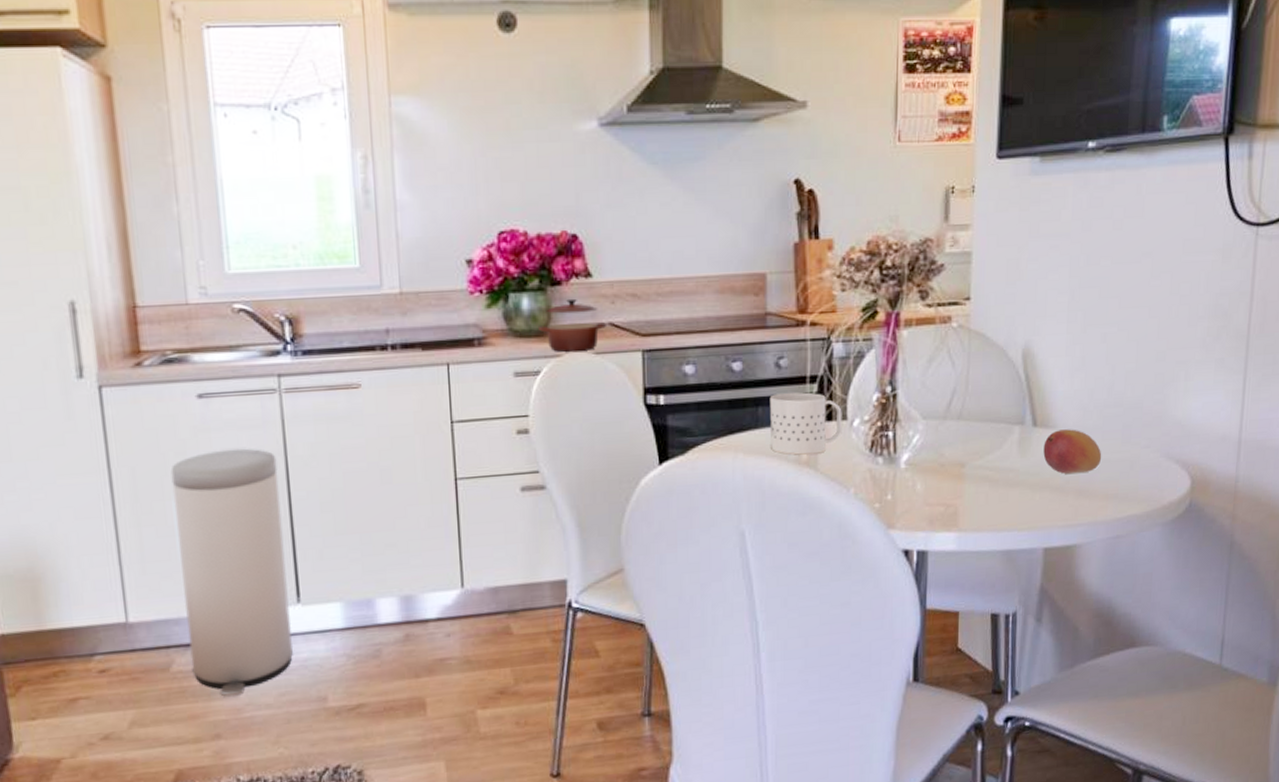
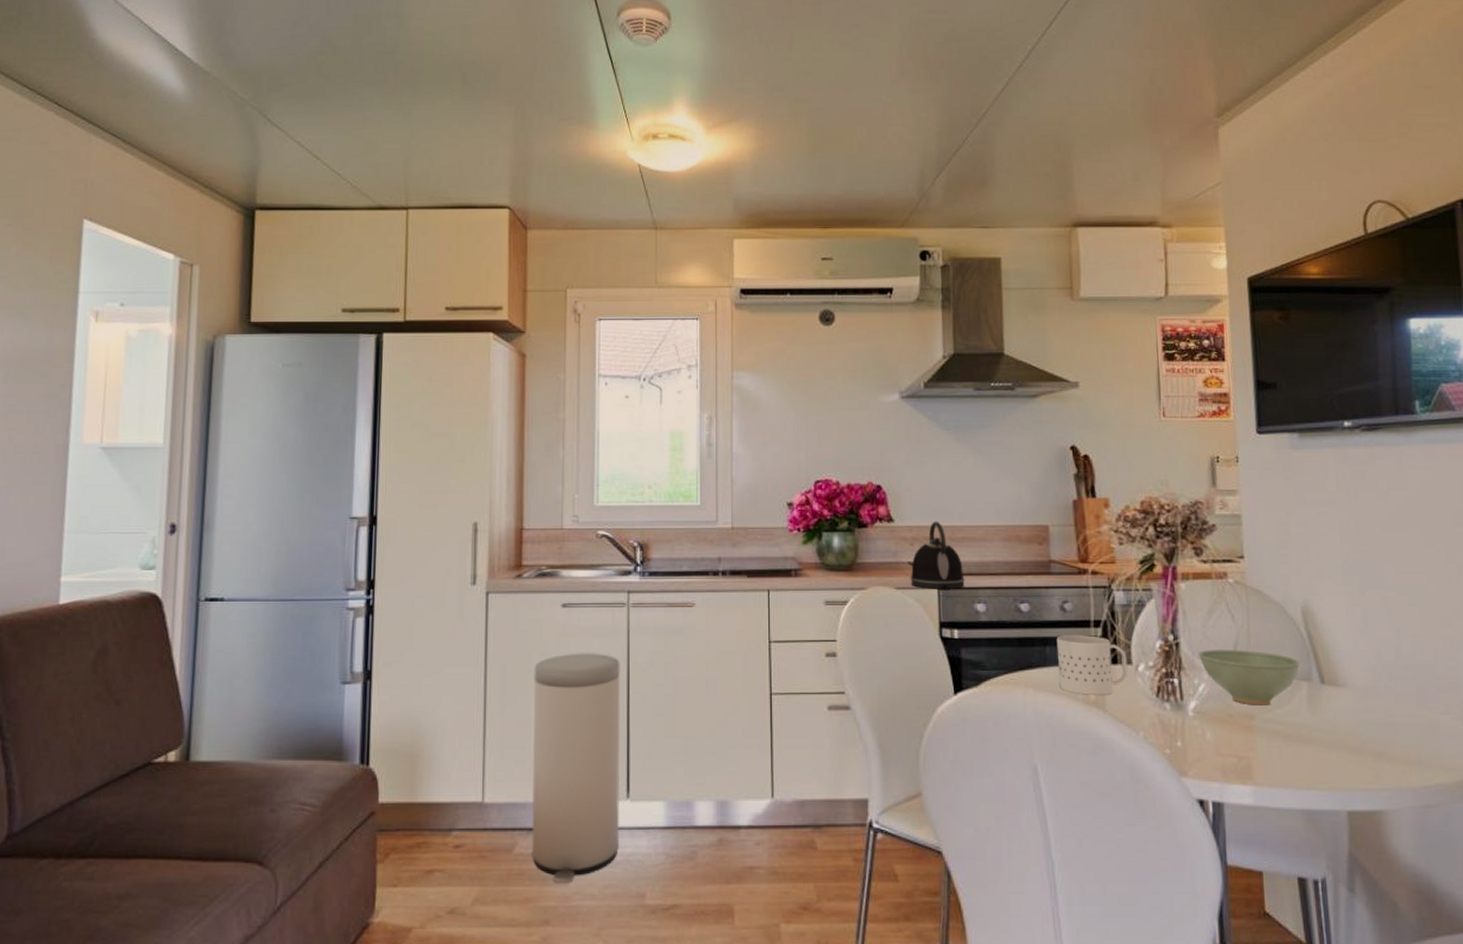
saucepan: present [539,298,607,352] -> none [847,539,907,585]
kettle: none [611,273,672,352] -> present [910,521,965,589]
bowl: none [915,397,1016,453] -> present [1198,650,1301,706]
fruit: present [1043,429,1102,474] -> none [1334,689,1399,734]

